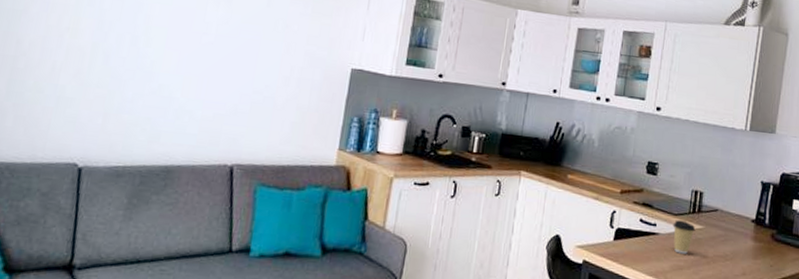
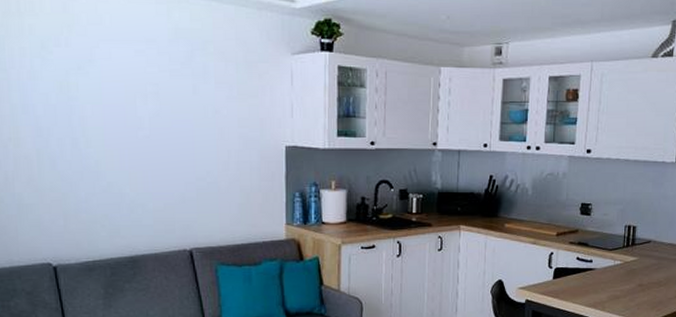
coffee cup: present [673,220,696,254] -> none [608,254,630,285]

